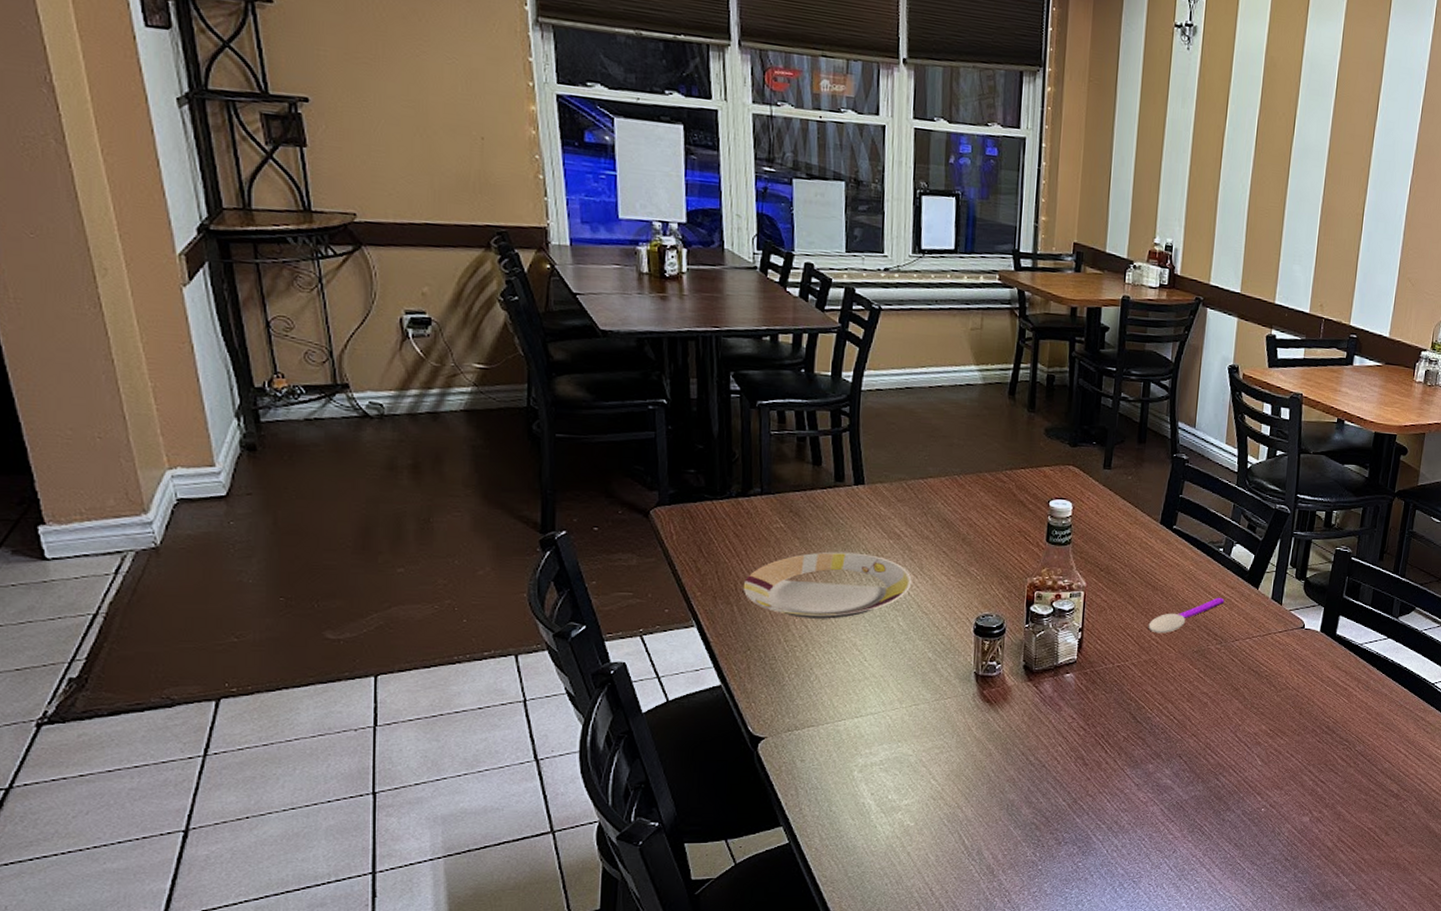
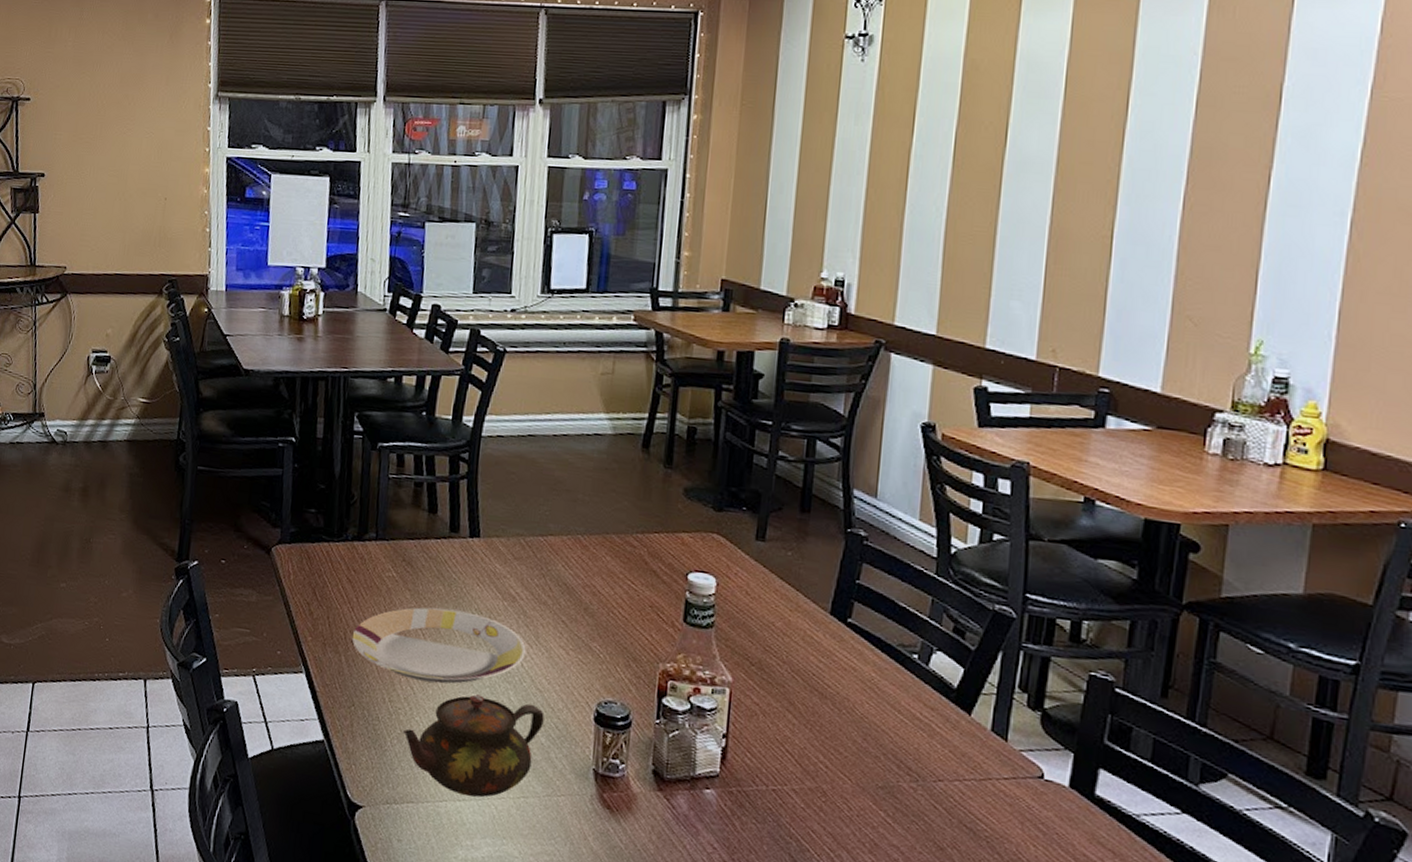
teapot: none [800,624,931,712] -> present [403,694,544,798]
spoon: present [1148,597,1225,634] -> none [814,718,921,757]

